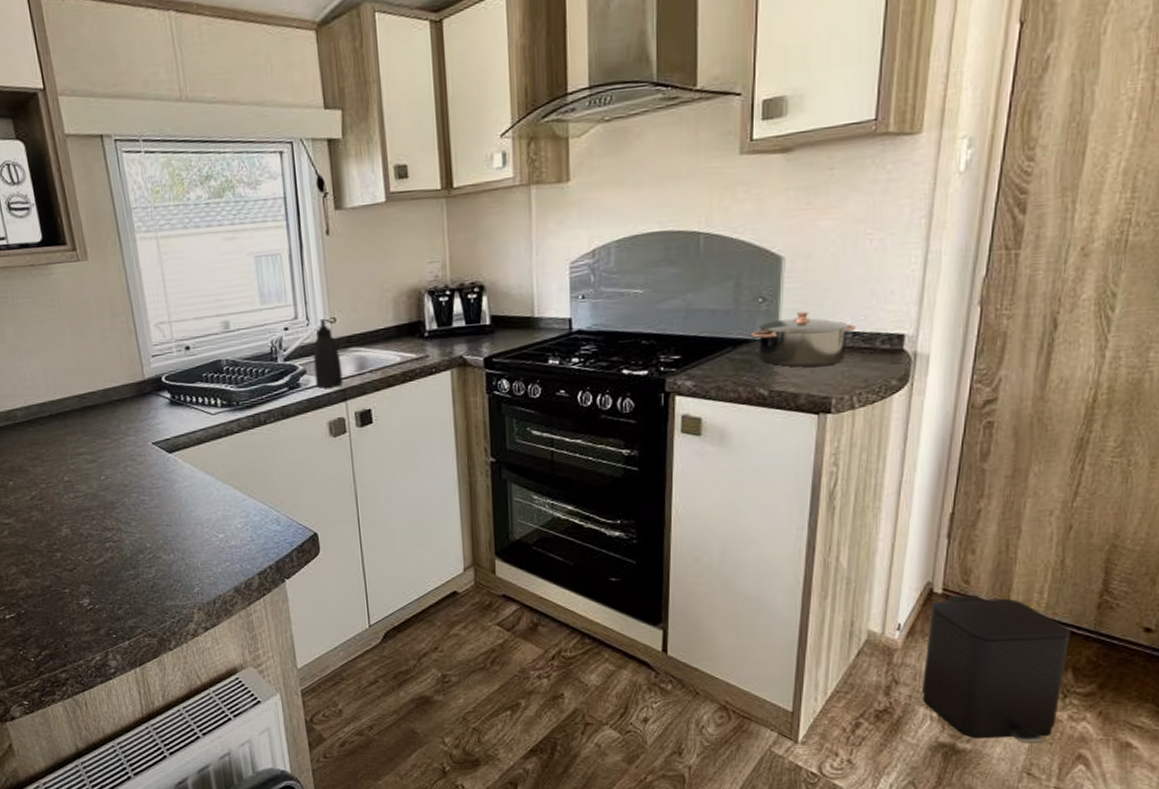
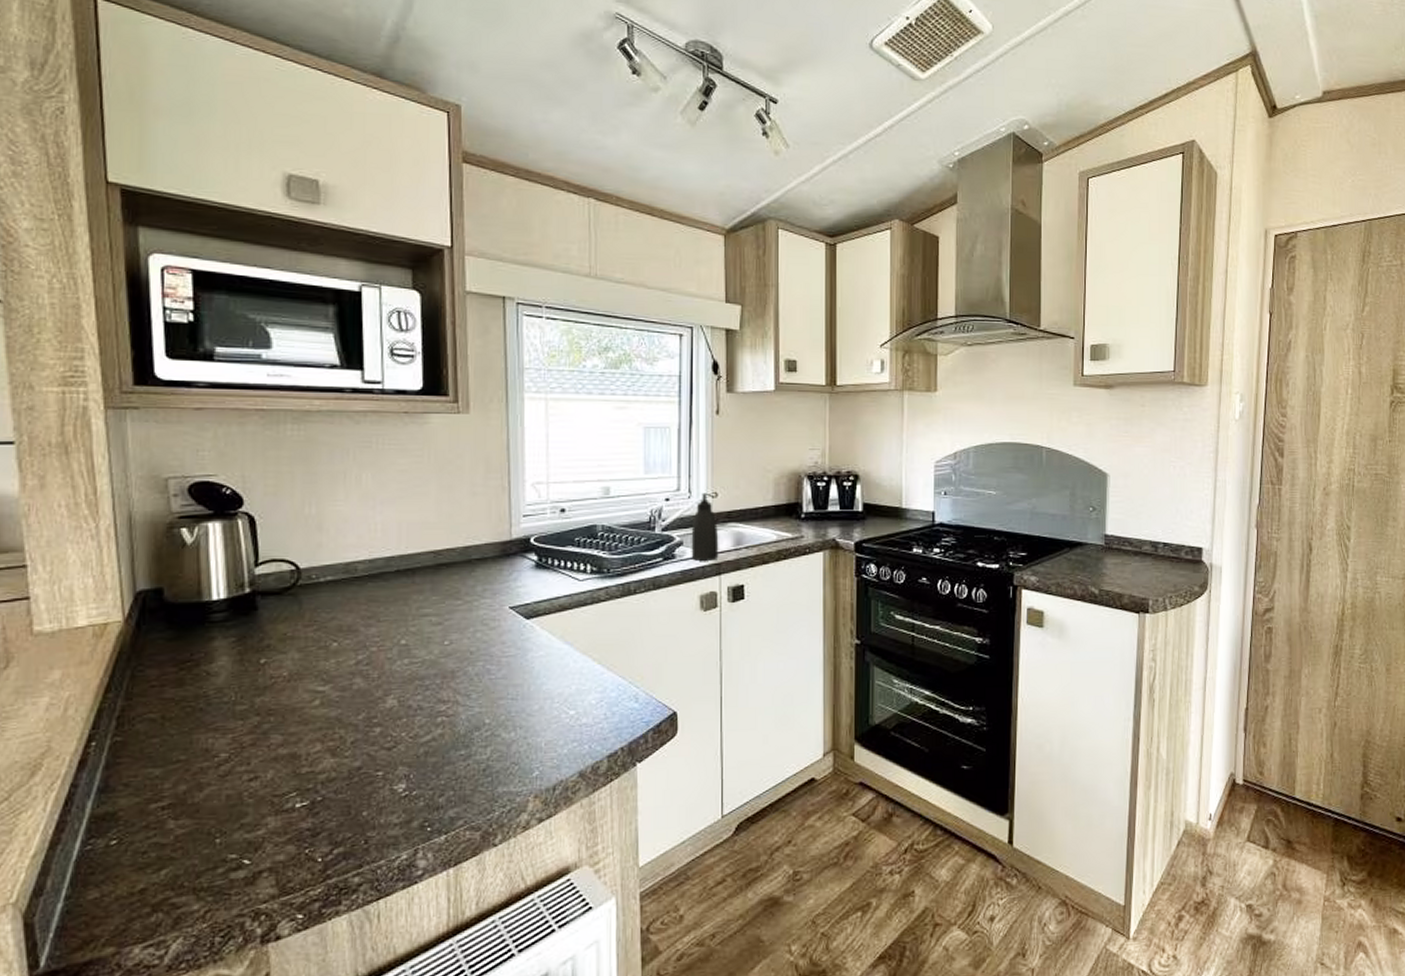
cooking pot: present [749,311,856,367] -> none [1082,521,1165,571]
pedal bin: present [922,594,1072,744] -> none [1232,785,1344,933]

